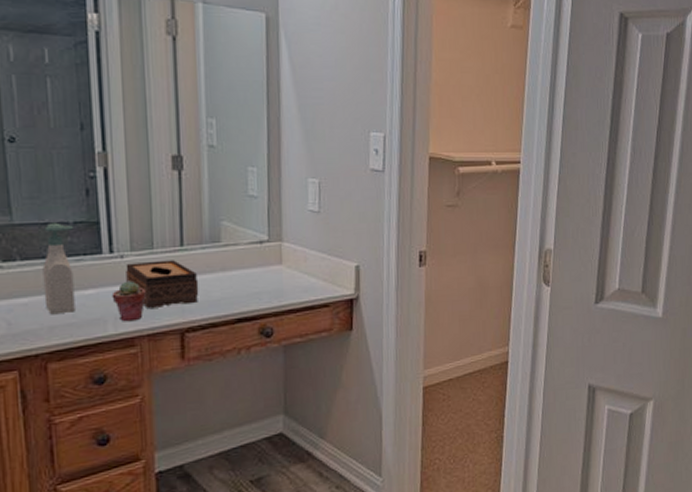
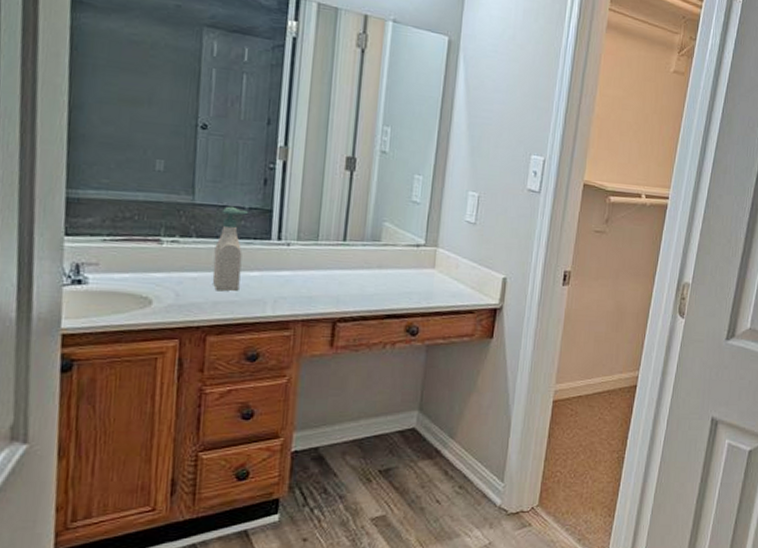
potted succulent: present [111,280,146,322] -> none [274,267,306,306]
tissue box: present [126,260,199,308] -> none [289,251,356,296]

